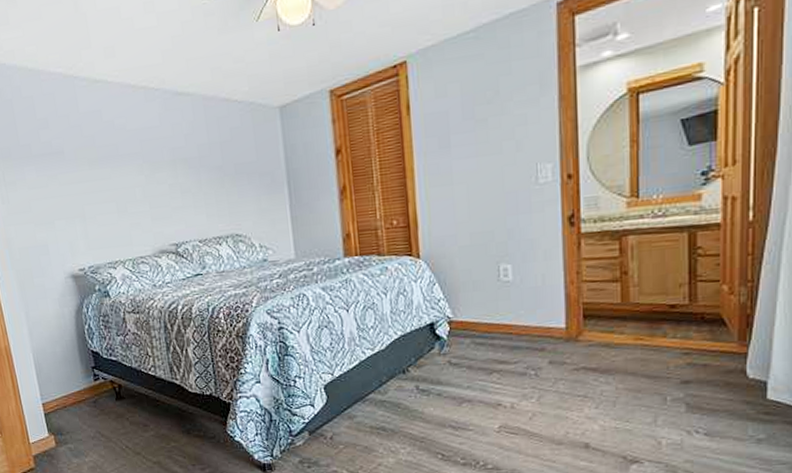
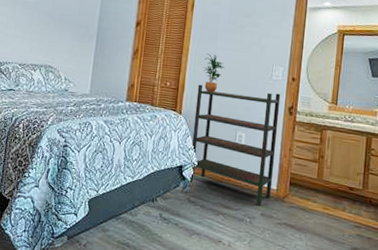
bookshelf: none [435,201,560,353] -> present [188,84,281,206]
potted plant: none [437,167,468,221] -> present [203,53,224,93]

